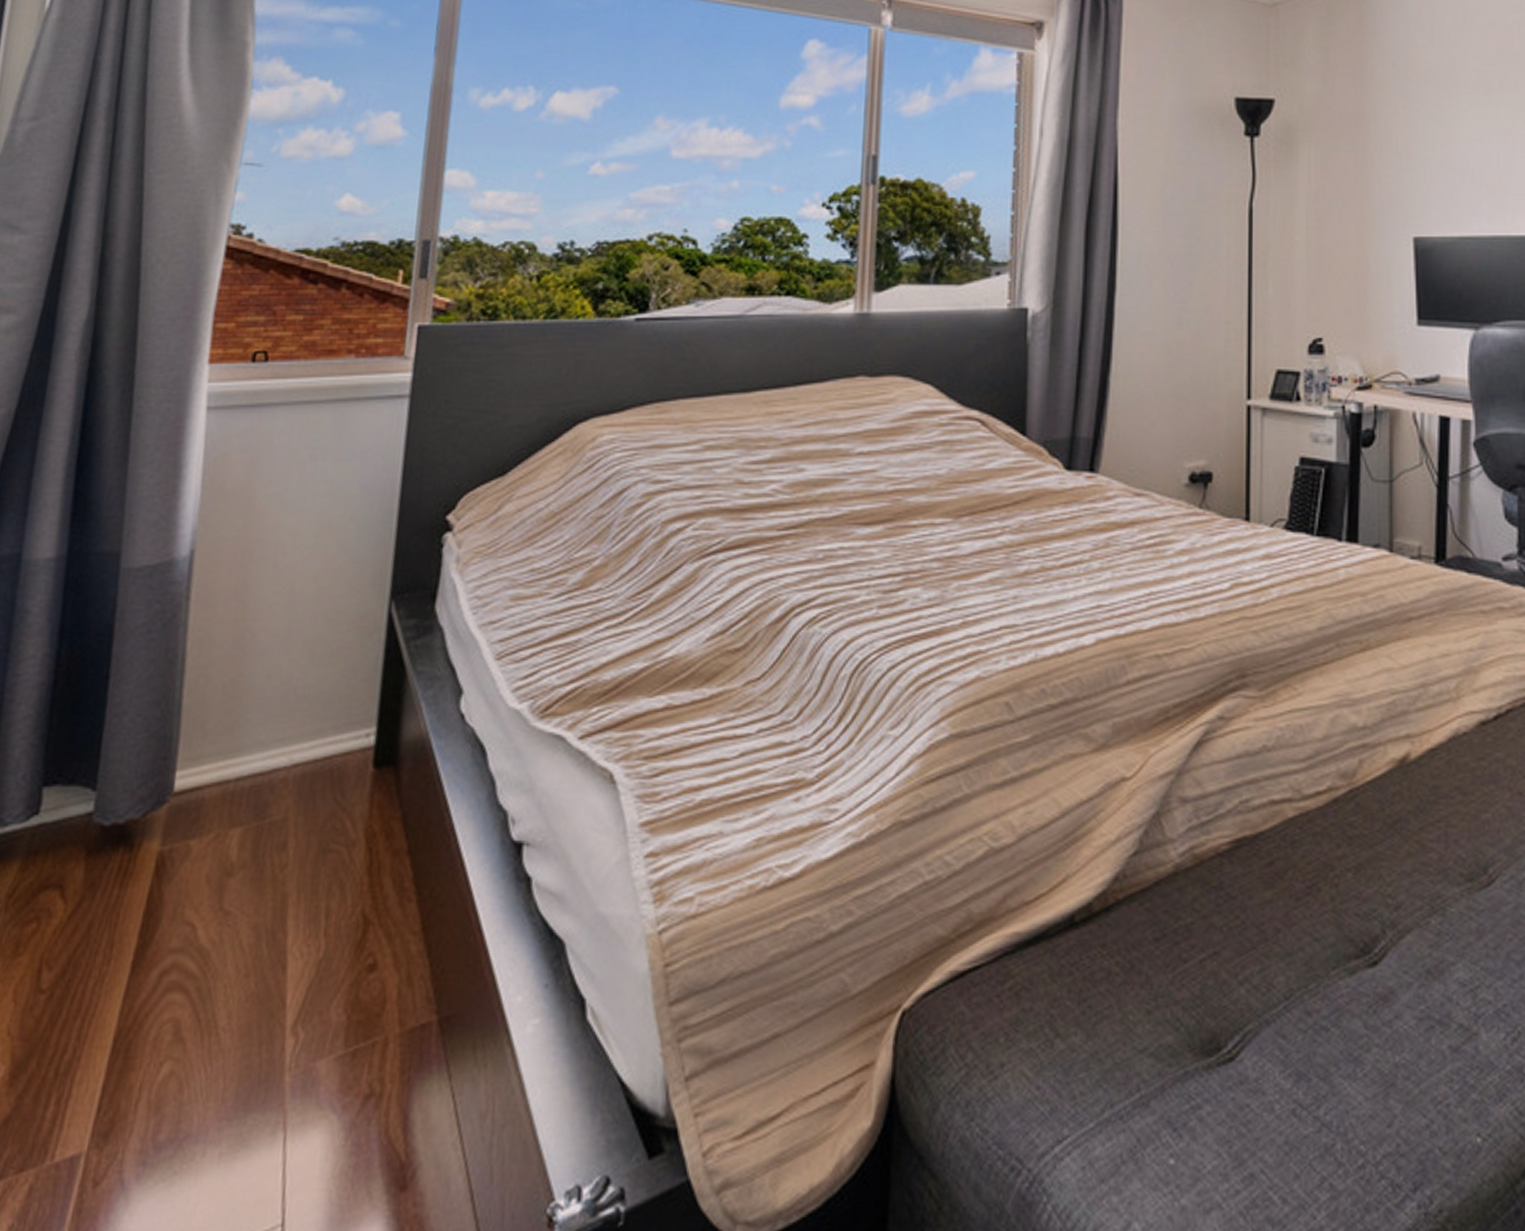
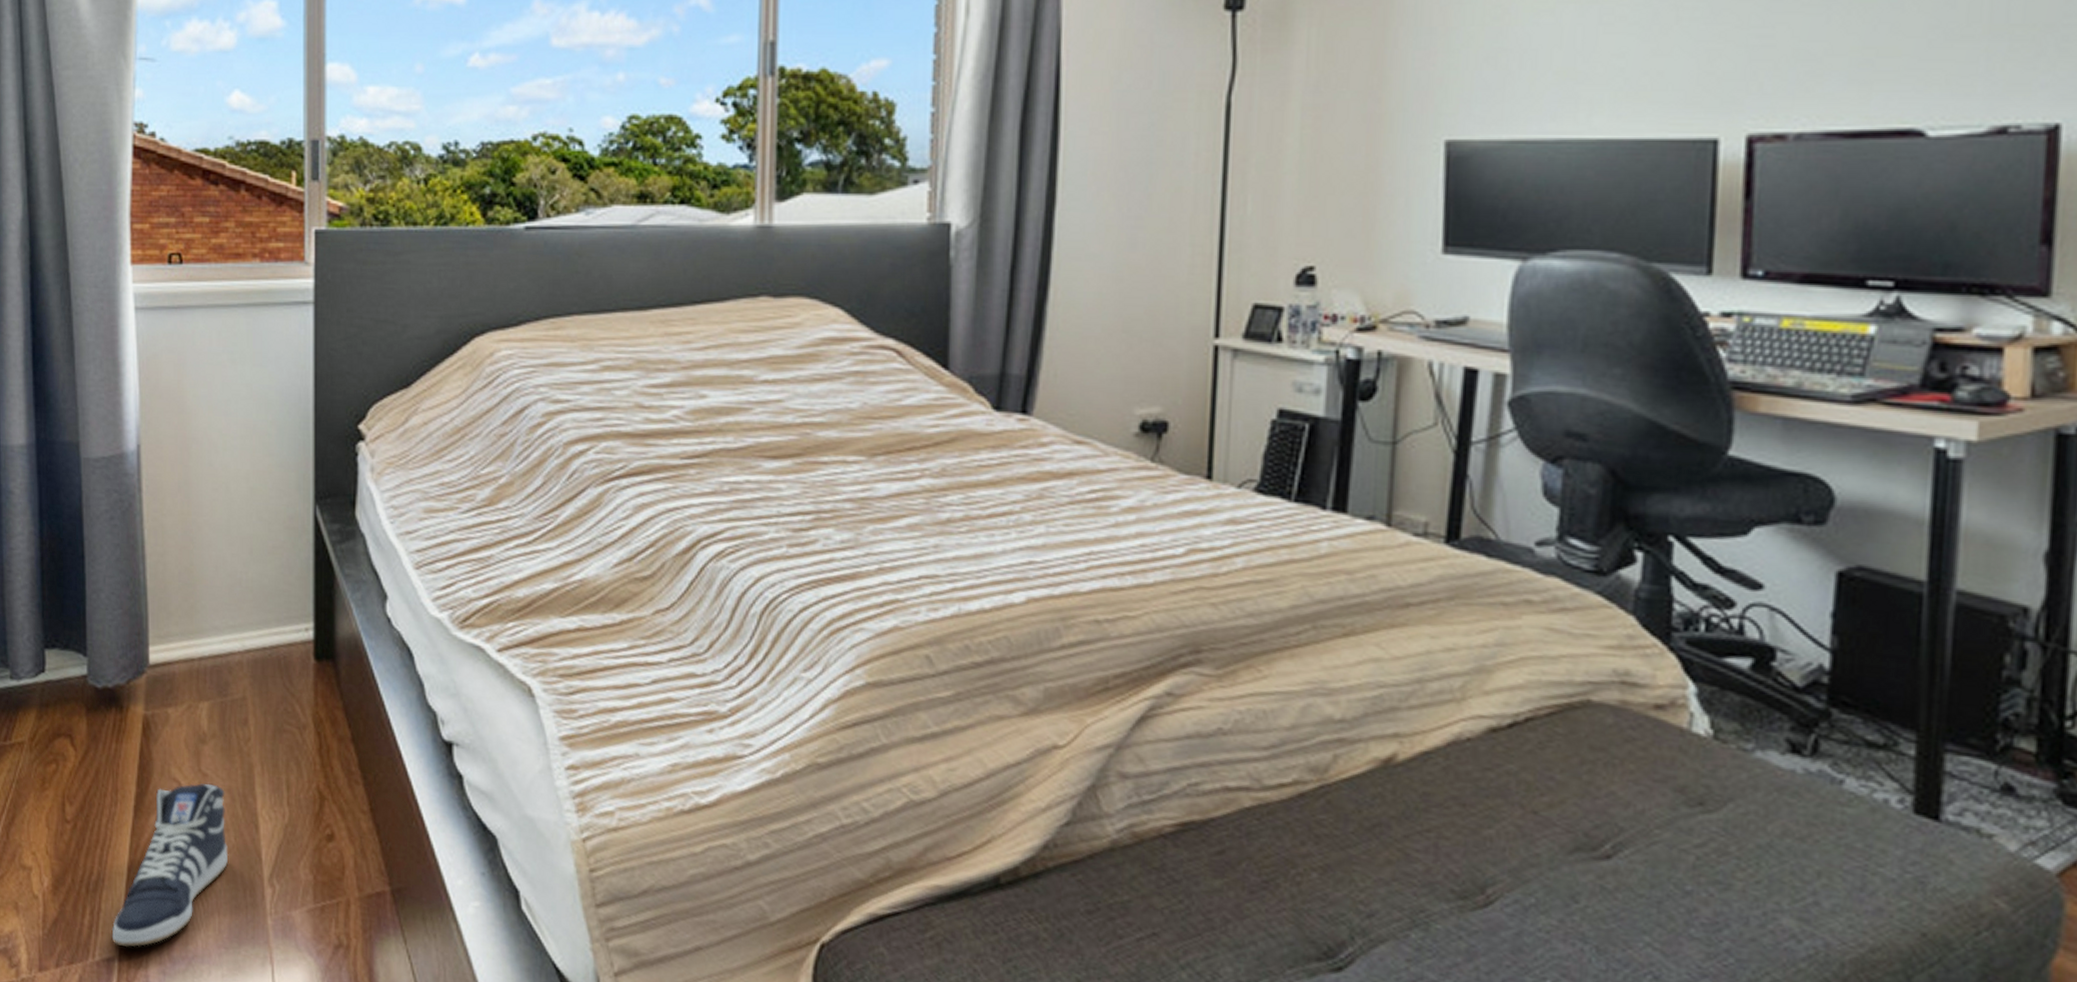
sneaker: none [80,922,250,1138] -> present [111,783,229,947]

